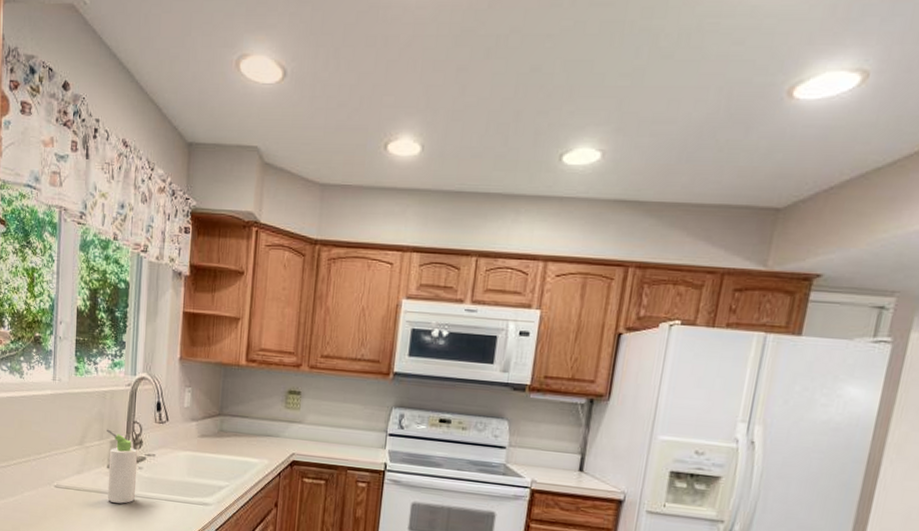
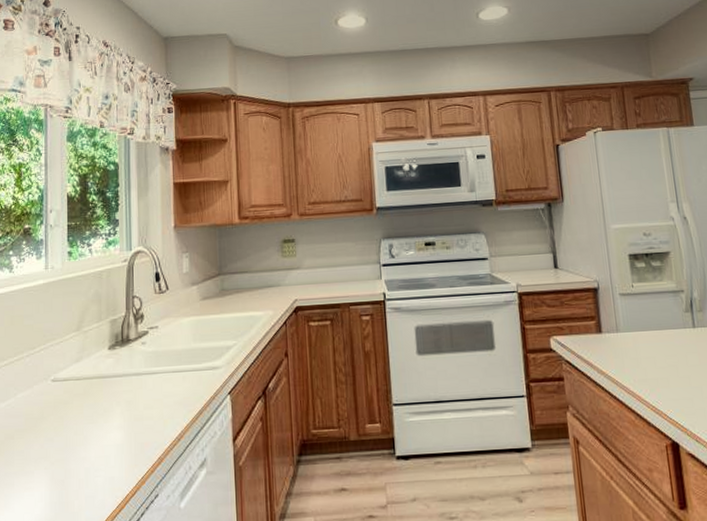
bottle: present [107,429,138,504] -> none [105,309,141,386]

